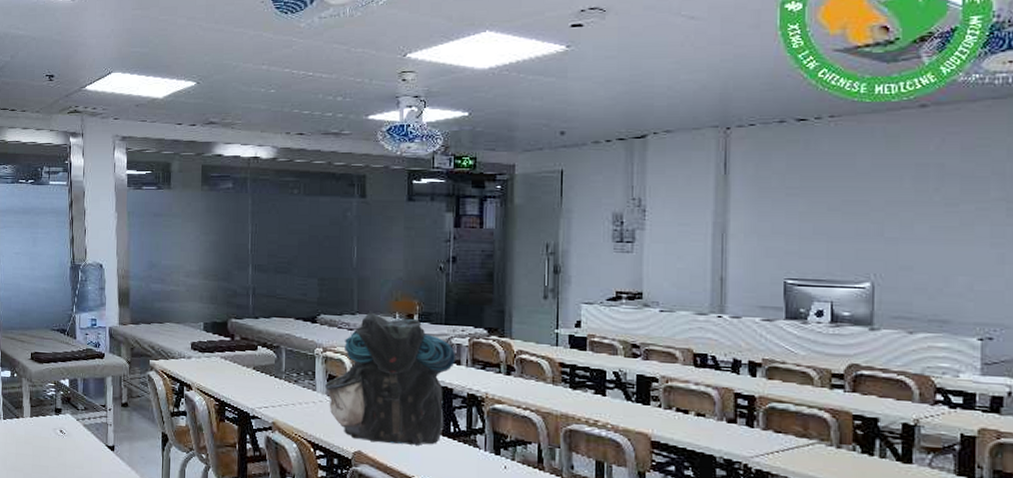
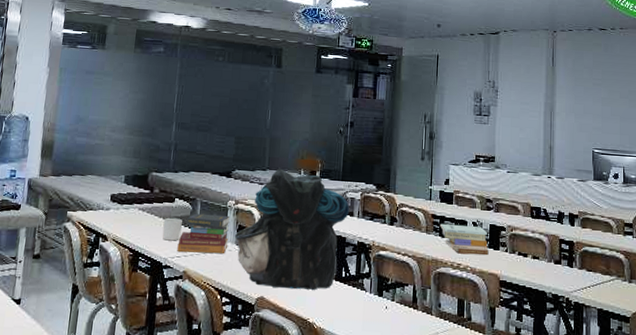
mug: none [247,366,267,391] -> present [162,217,182,241]
books: none [264,361,319,405] -> present [177,213,230,254]
books: none [569,373,636,412] -> present [439,223,489,256]

